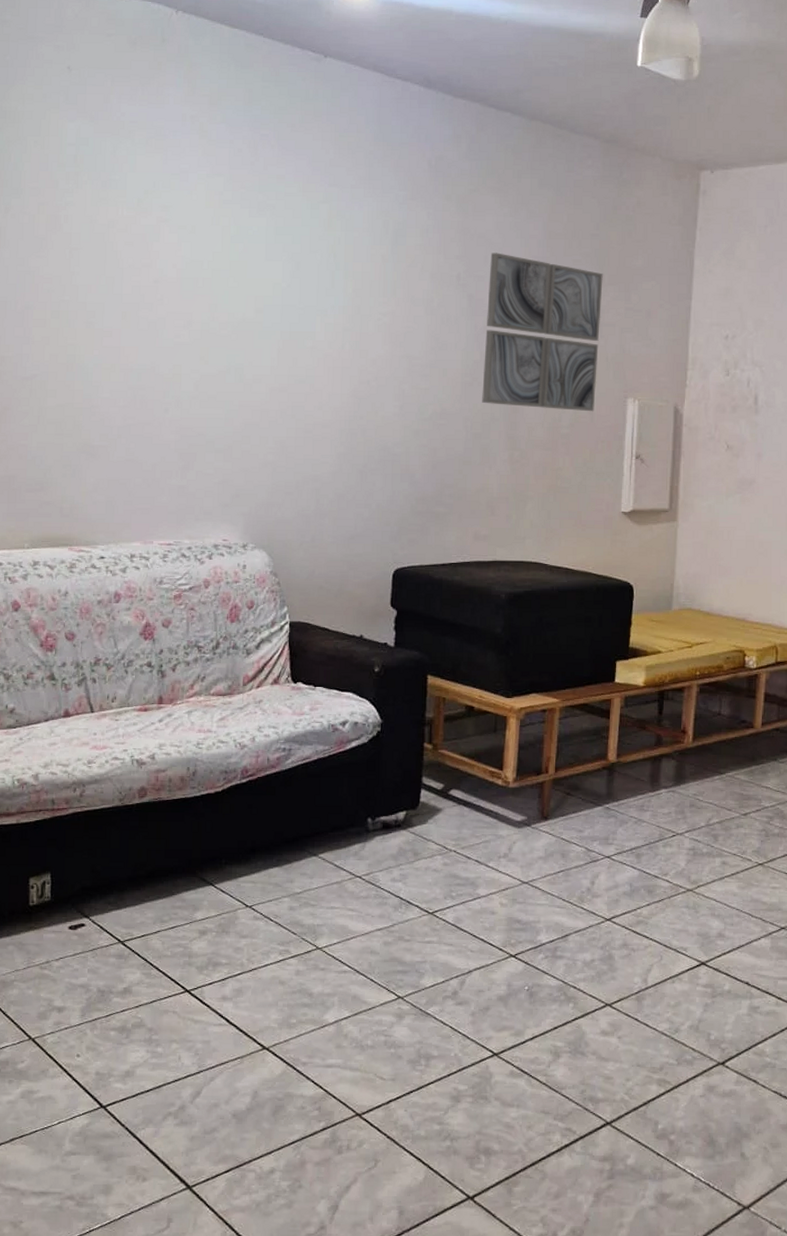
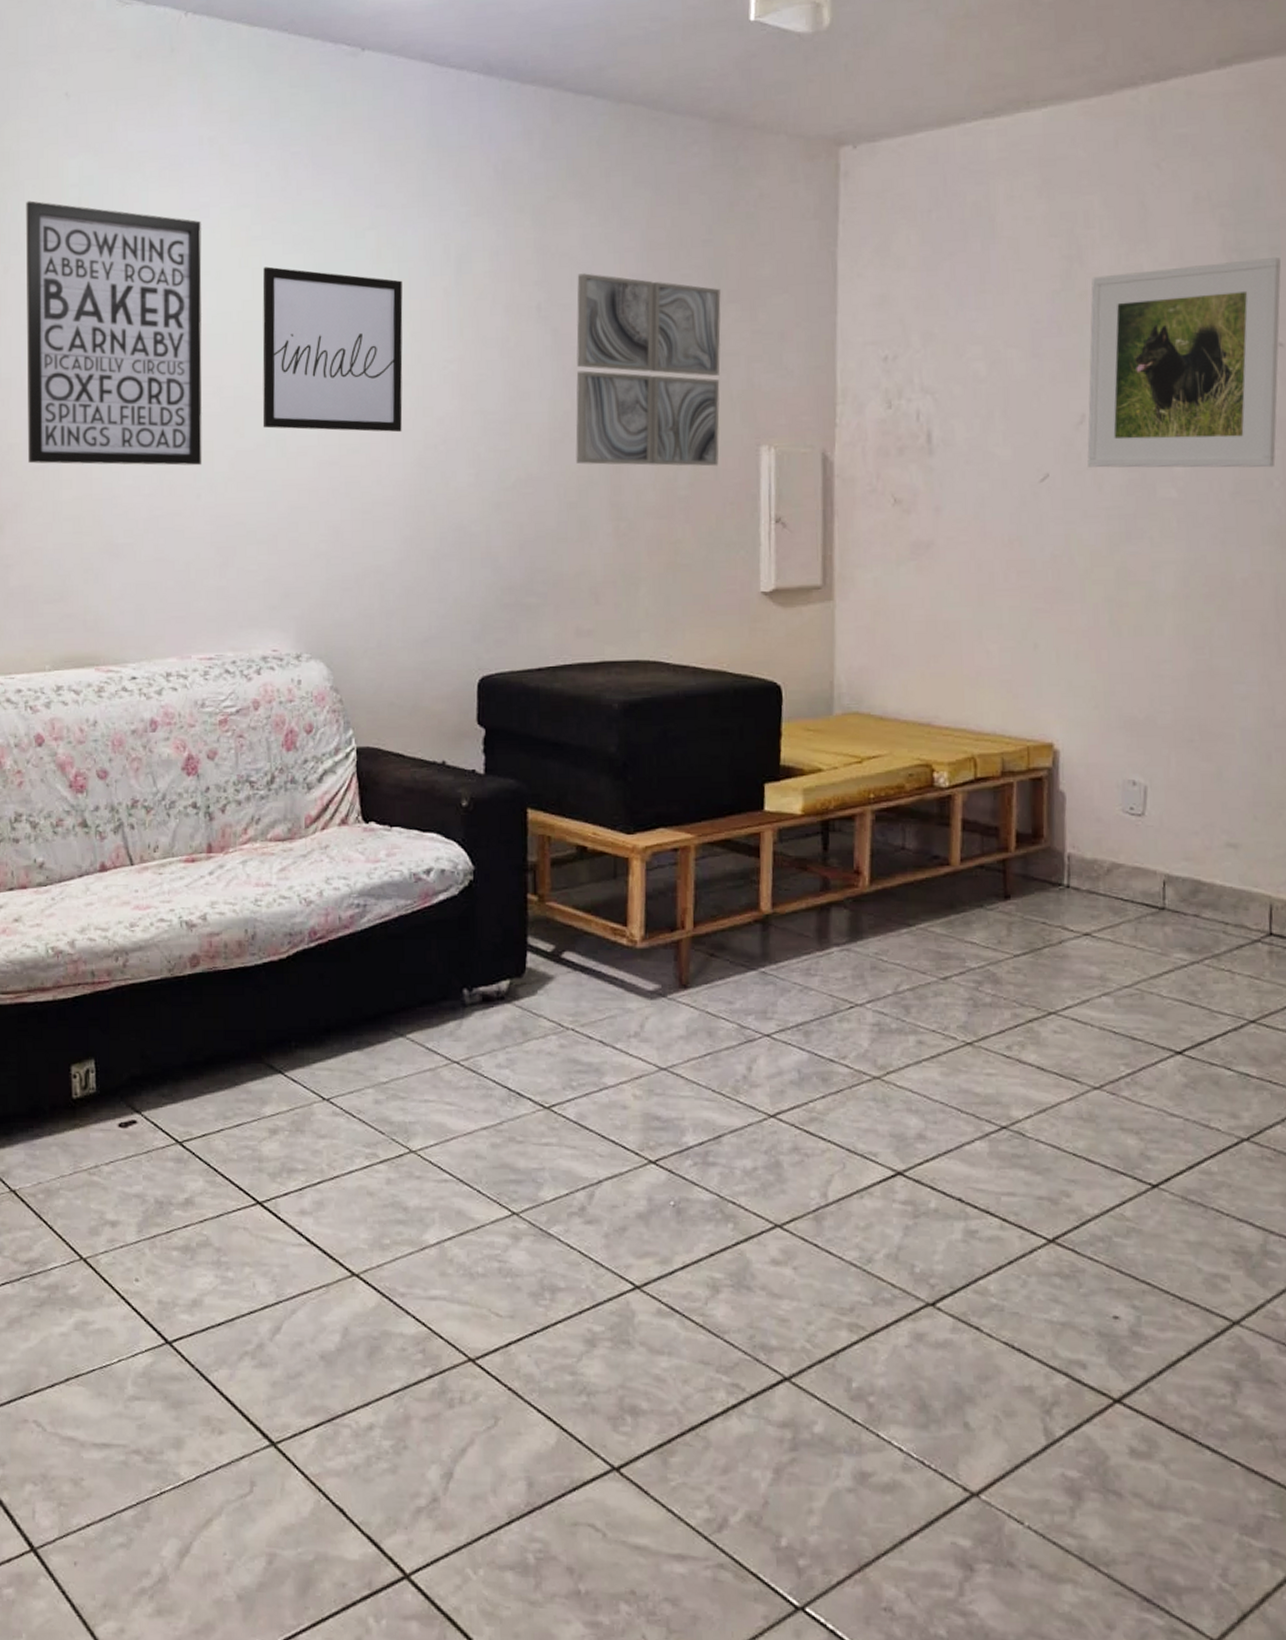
wall art: none [18,154,181,385] -> present [26,200,202,466]
wall art: none [224,226,348,369] -> present [262,266,403,433]

